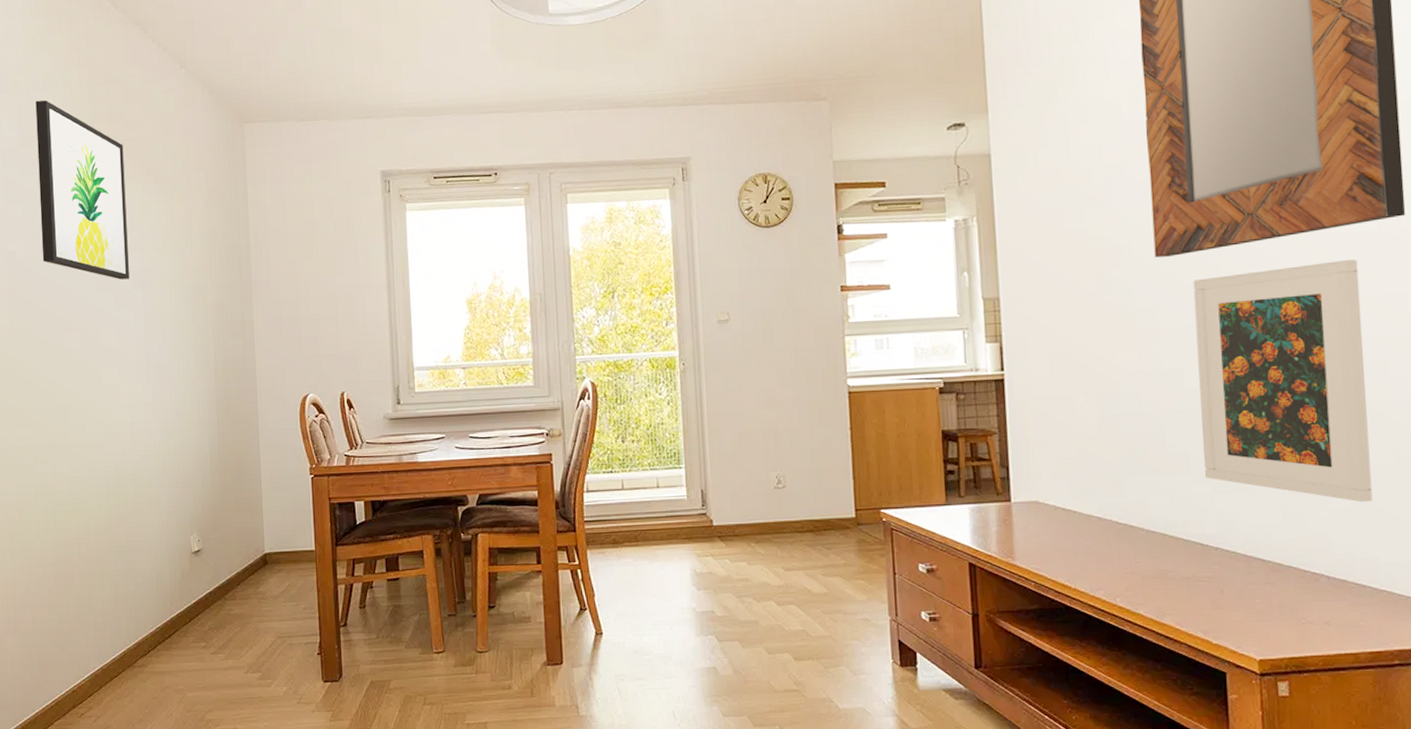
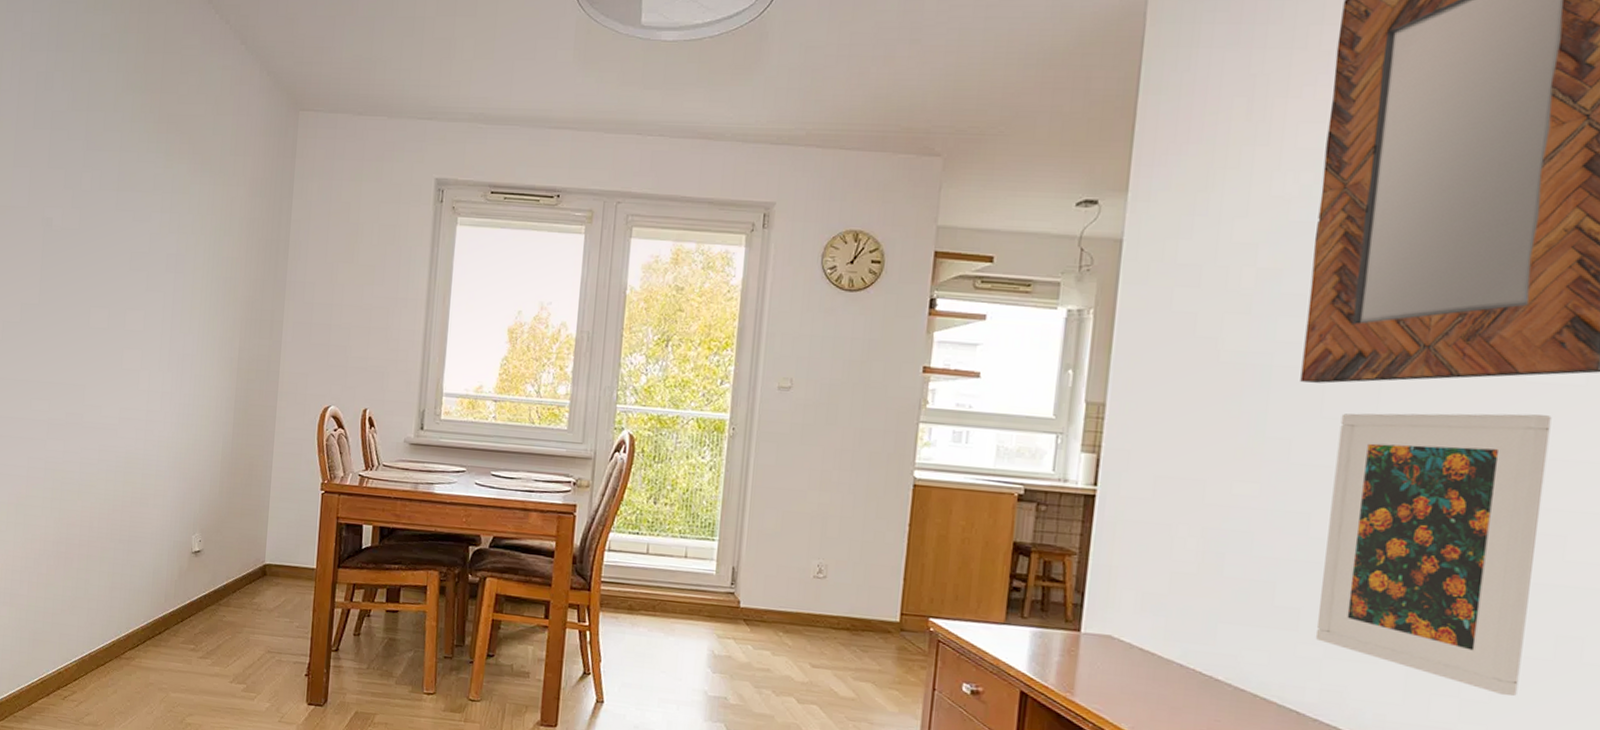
wall art: present [35,100,129,280] -> none [78,62,173,262]

